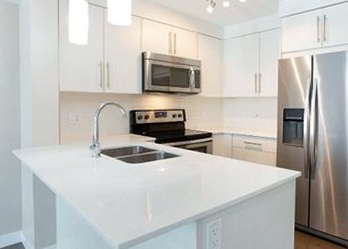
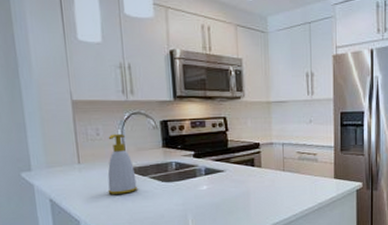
soap bottle: none [81,120,107,172] -> present [107,133,138,194]

